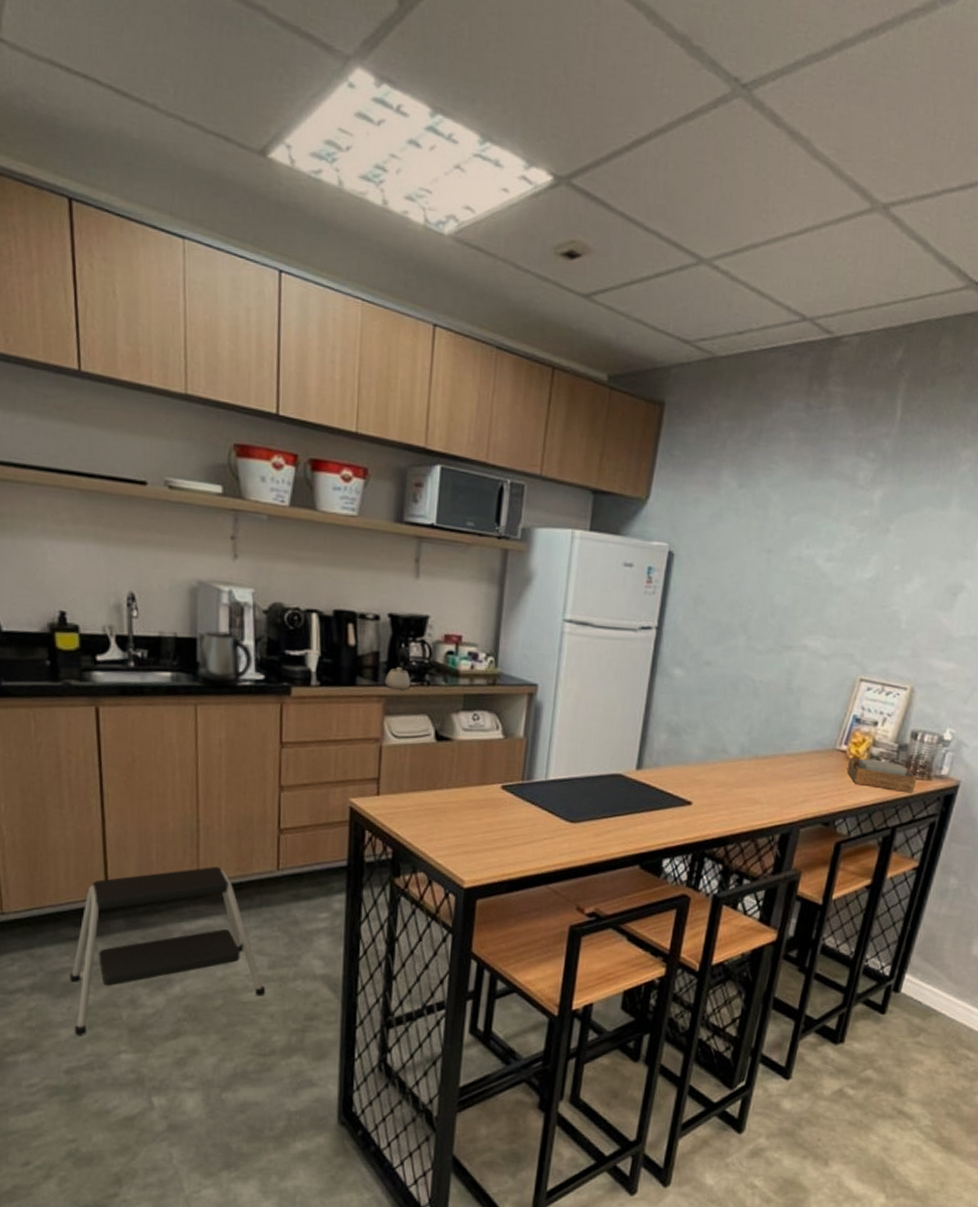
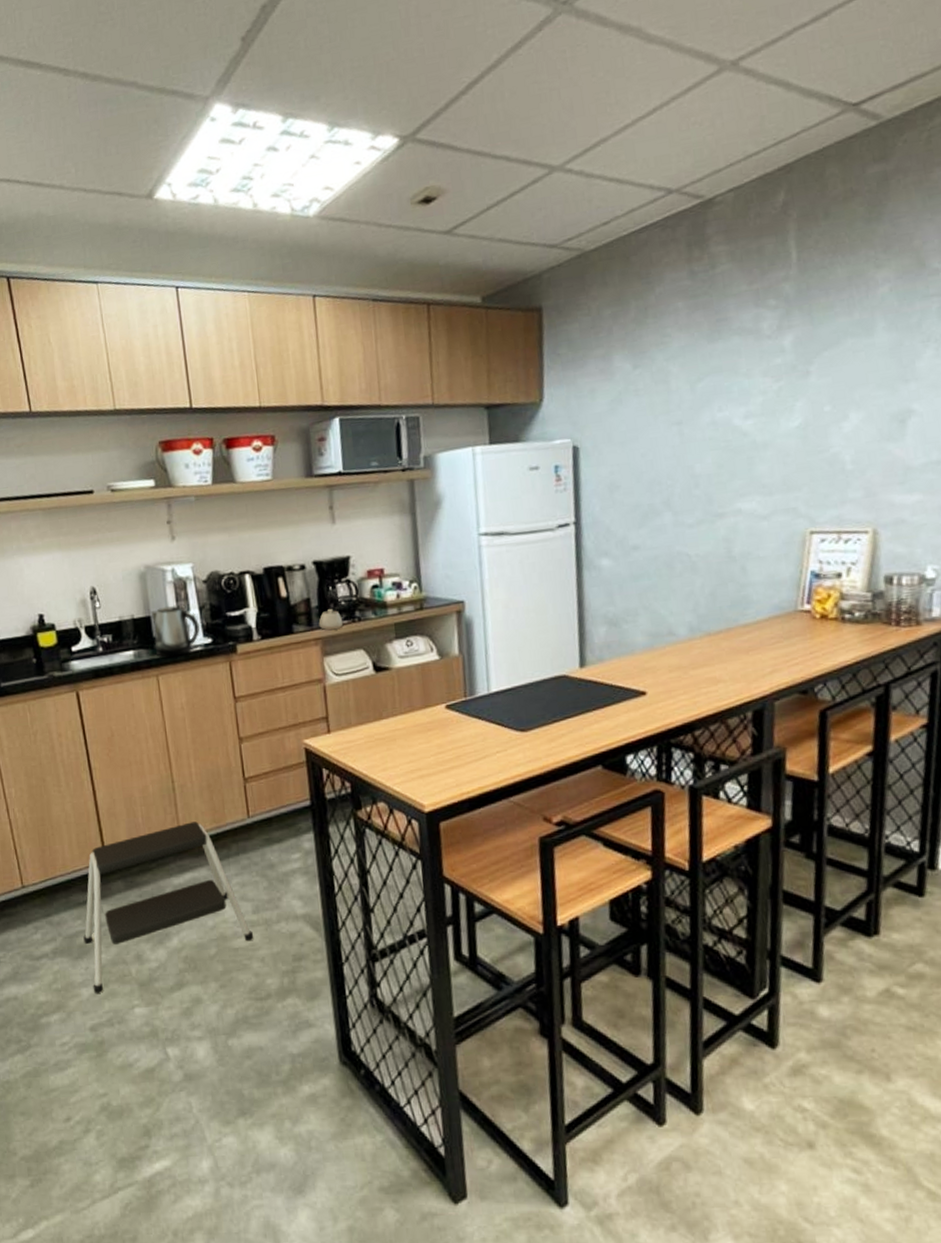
napkin holder: present [846,758,917,794] -> none [815,613,904,645]

